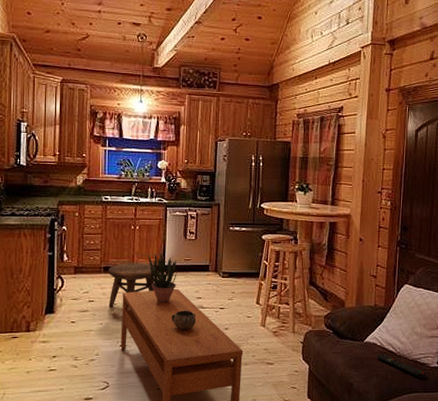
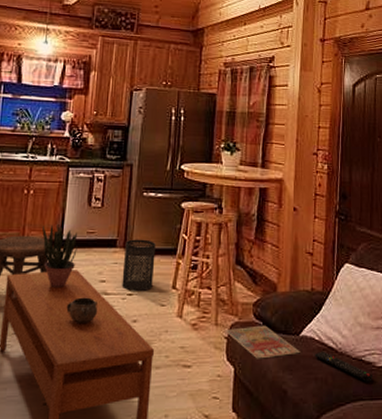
trash can: none [215,265,242,306] -> present [122,239,156,291]
magazine: none [301,333,364,359] -> present [225,325,300,359]

